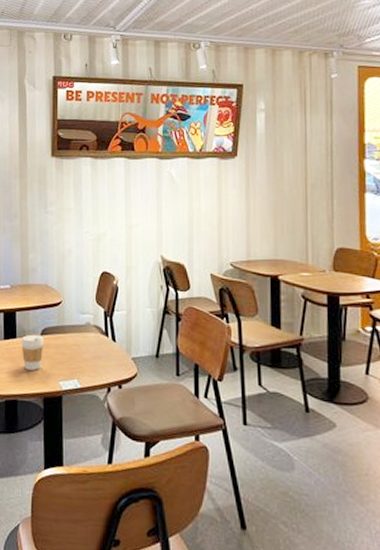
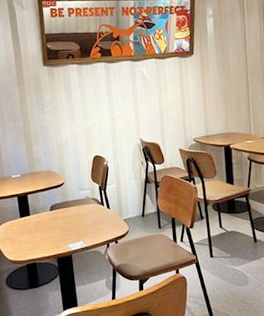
coffee cup: present [21,334,45,370] -> none [34,210,53,239]

